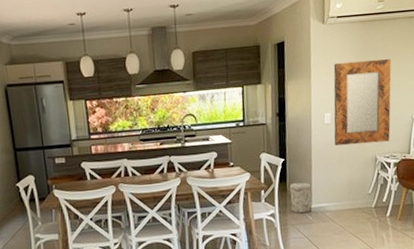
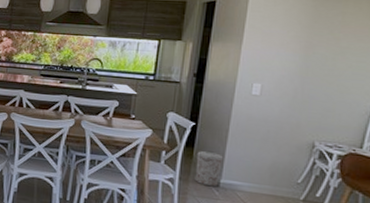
home mirror: present [333,58,392,146] -> none [260,31,351,129]

